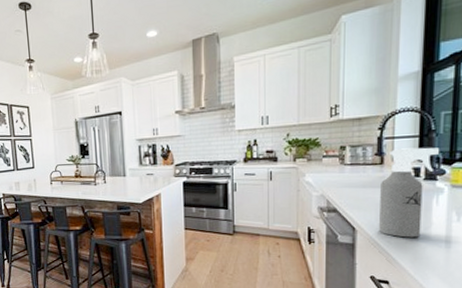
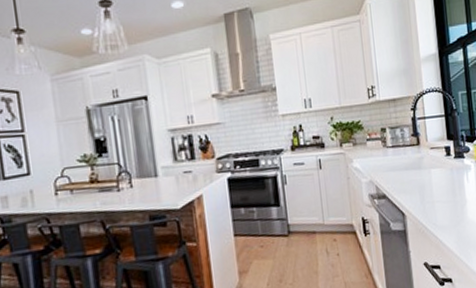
spray bottle: present [379,147,439,238] -> none [420,126,462,218]

